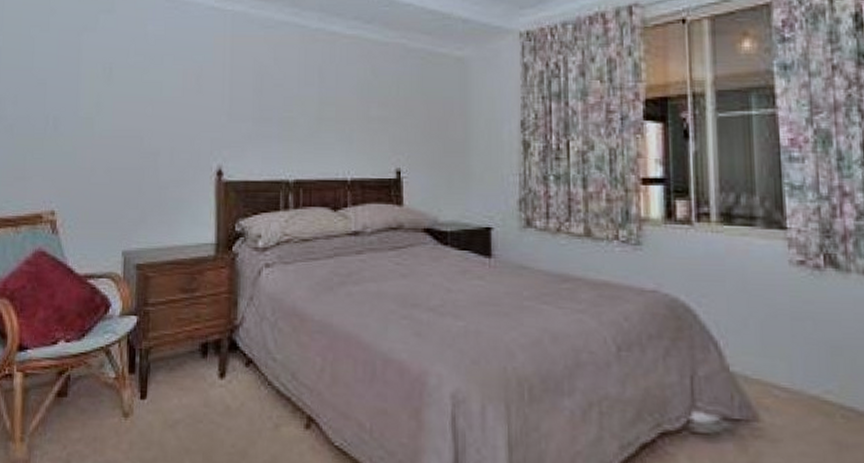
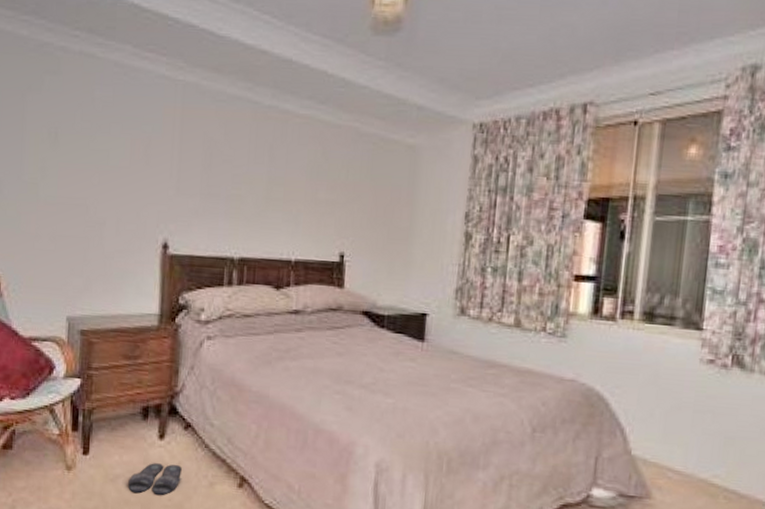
slippers: none [188,405,246,442] -> present [128,463,182,496]

